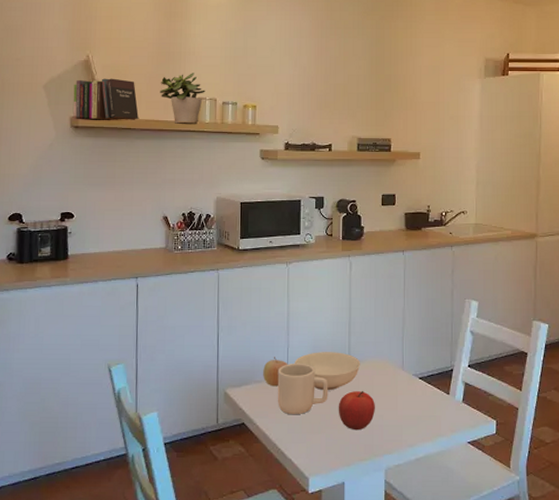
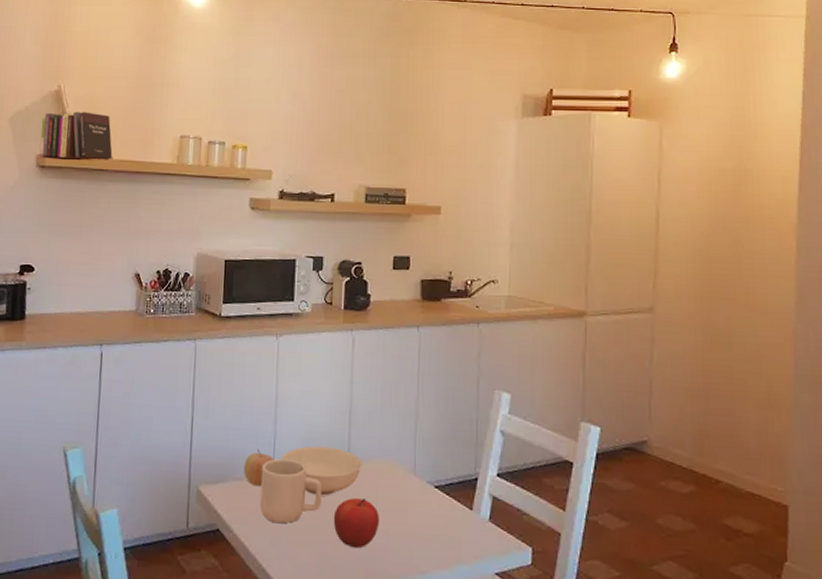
potted plant: present [160,73,206,125] -> none [137,107,190,167]

